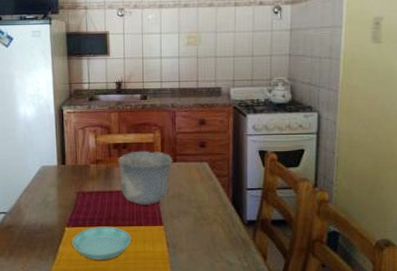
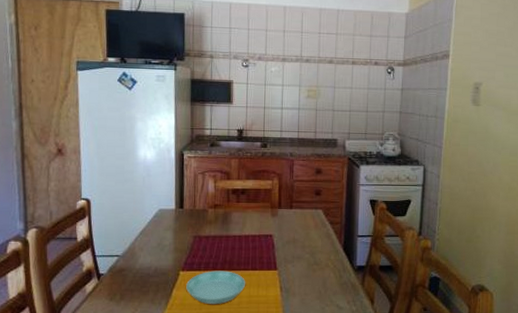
cup: present [118,150,173,206] -> none [236,196,289,251]

